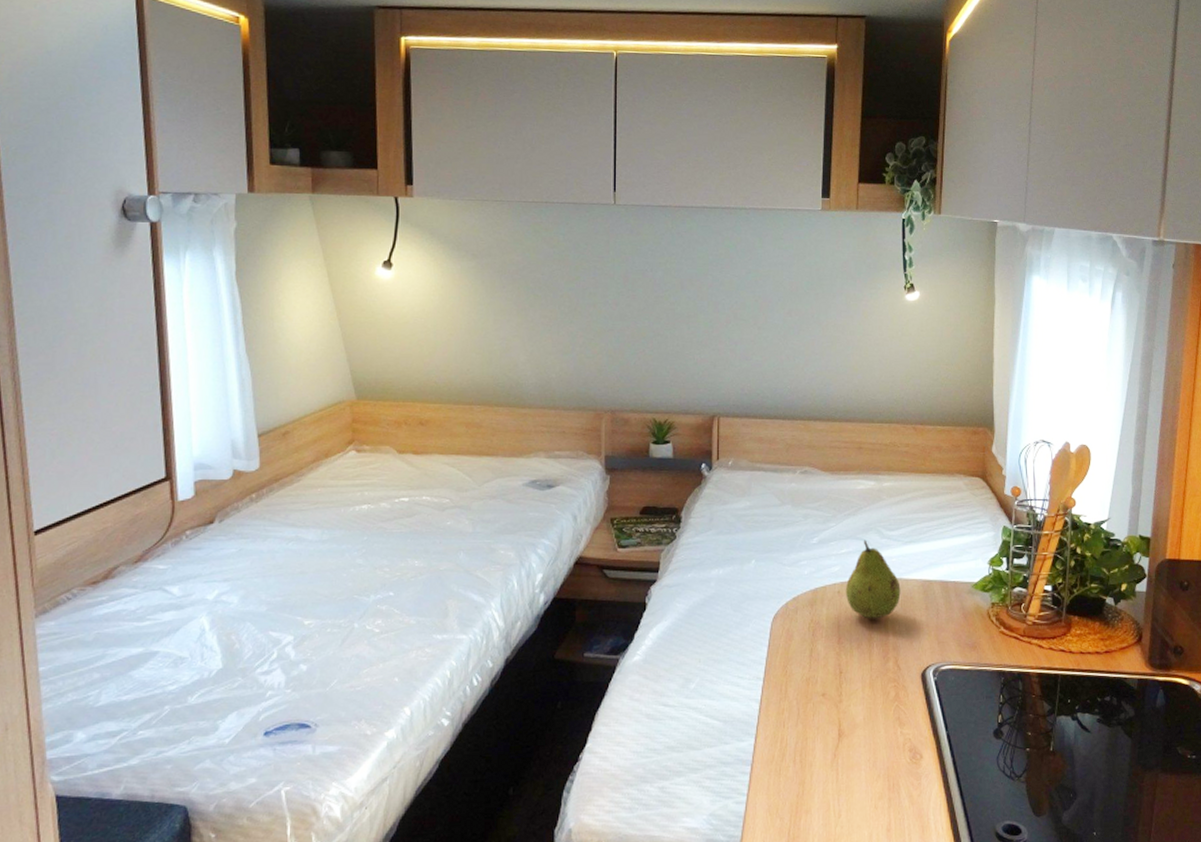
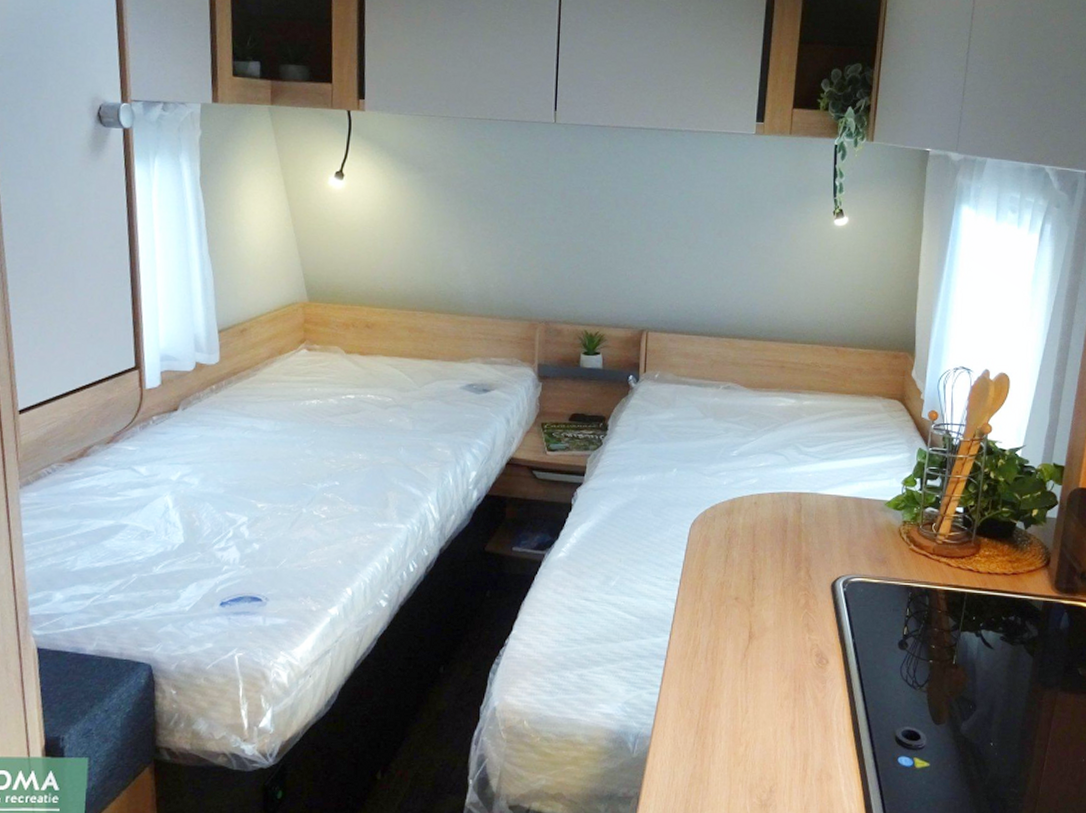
fruit: present [845,539,901,619] -> none [761,454,816,530]

